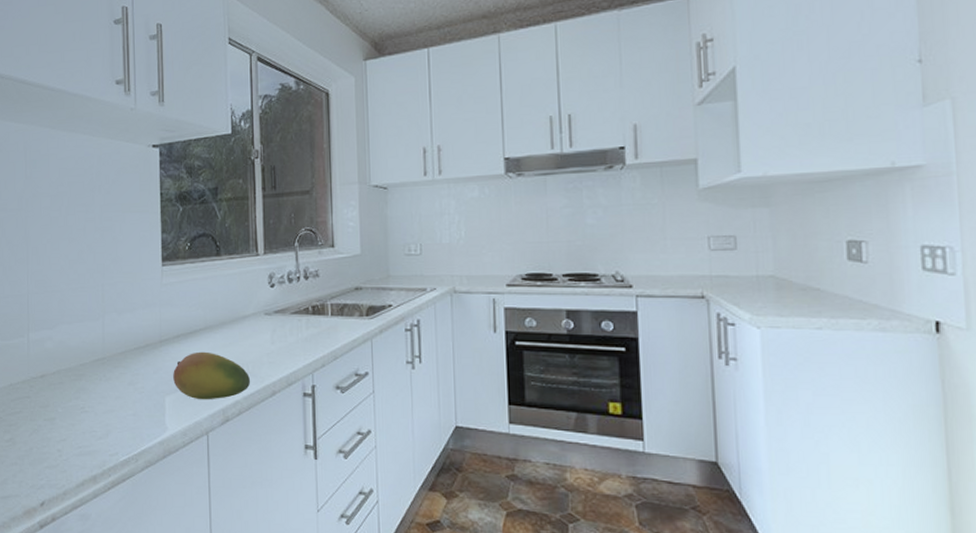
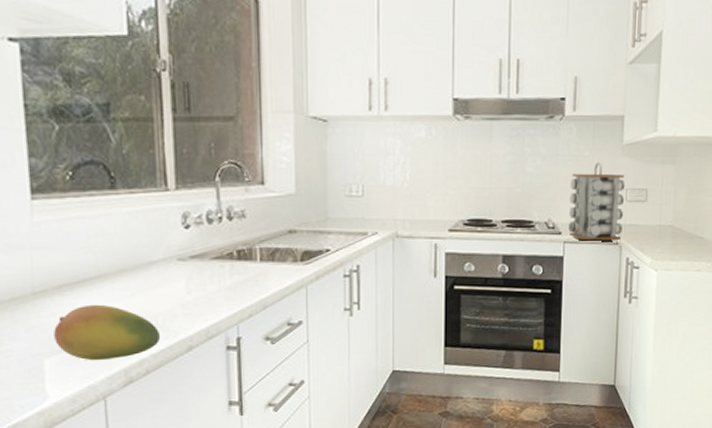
spice rack: none [638,209,708,296] -> present [569,162,626,242]

